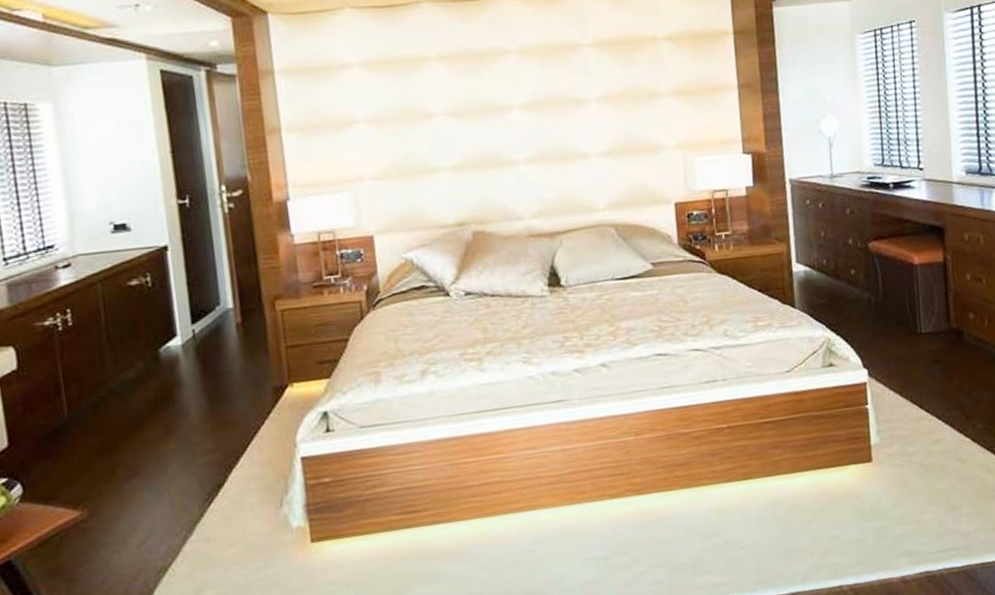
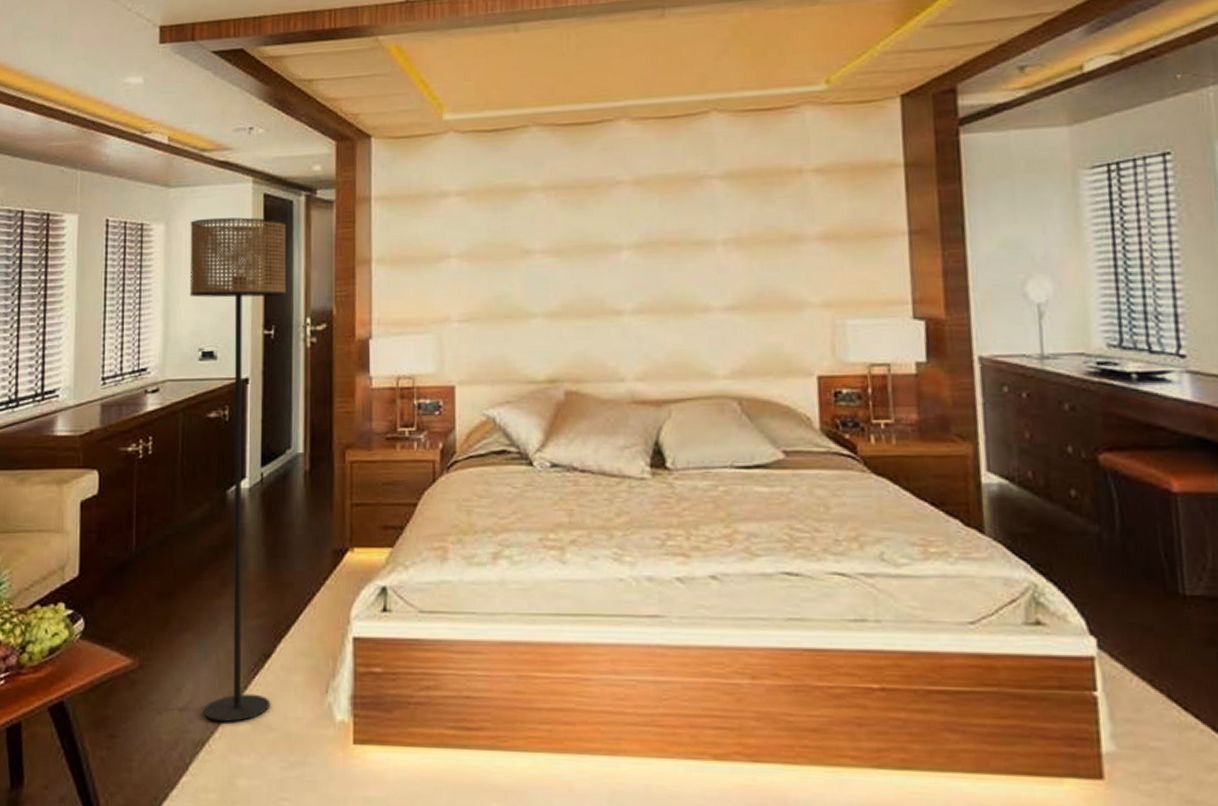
floor lamp: none [81,93,229,549] -> present [189,217,287,722]

